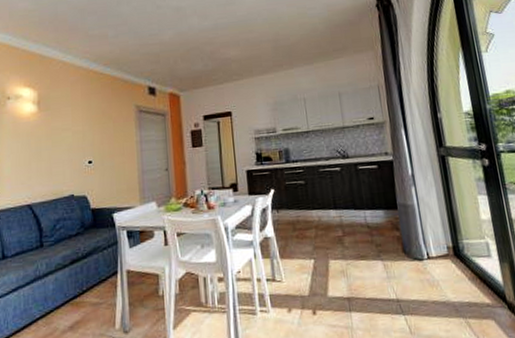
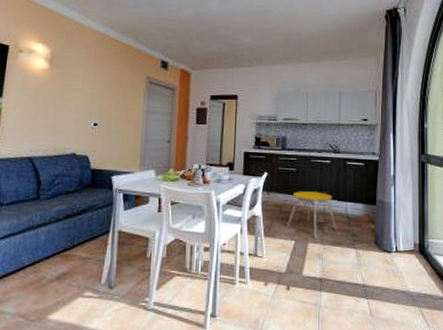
stool: none [302,202,359,255] -> present [286,191,337,239]

